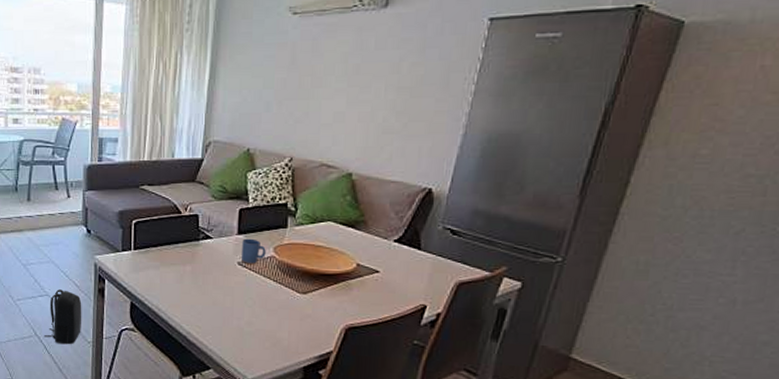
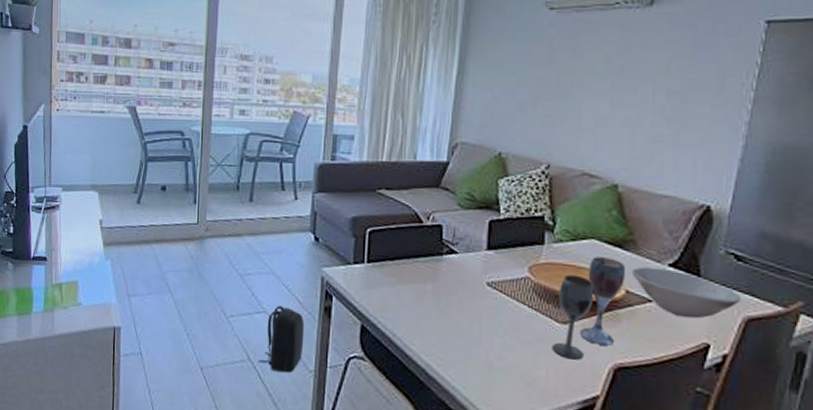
mug: present [240,238,266,264] -> none [490,254,520,285]
wine glass: none [293,252,330,323] -> present [551,274,594,360]
cup: none [316,236,358,310] -> present [579,257,626,346]
bowl: none [362,243,454,285] -> present [631,266,740,319]

